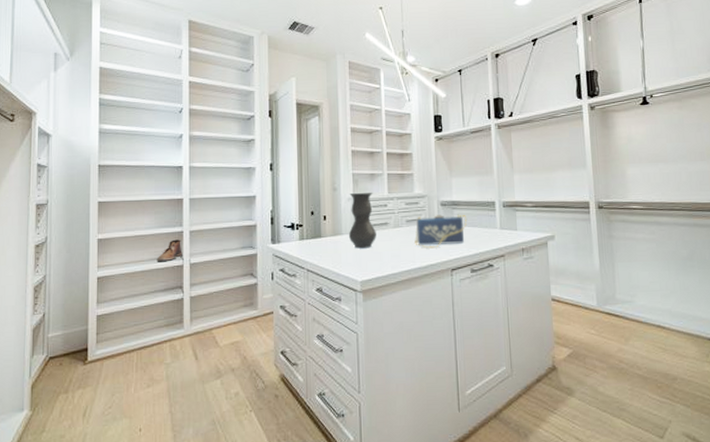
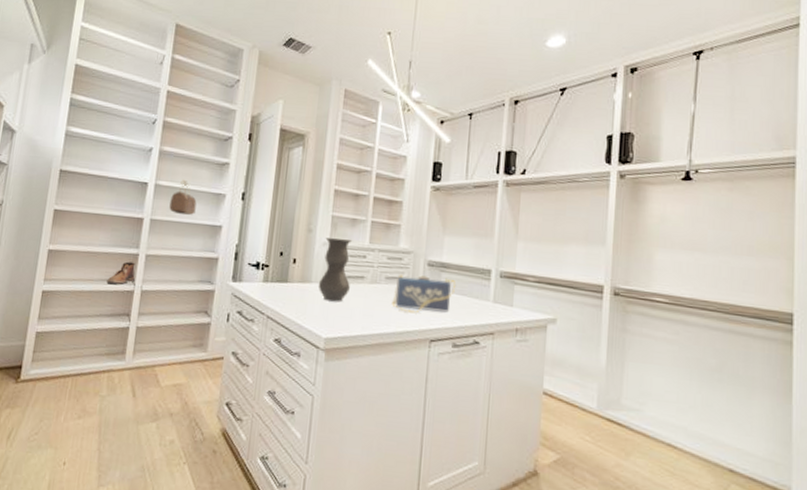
handbag: none [205,159,230,190] -> present [169,179,197,215]

